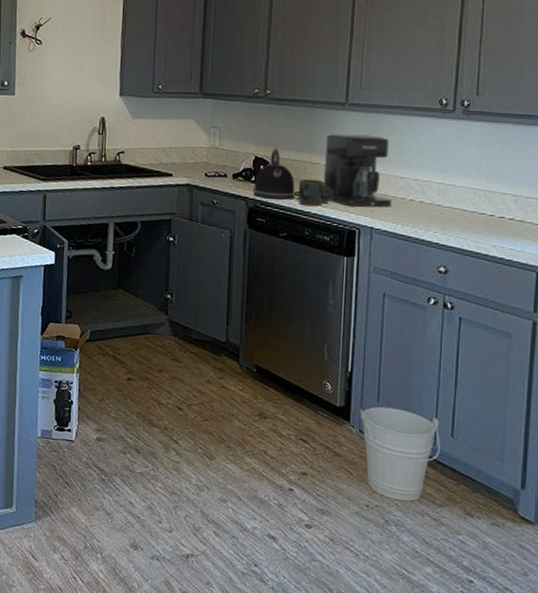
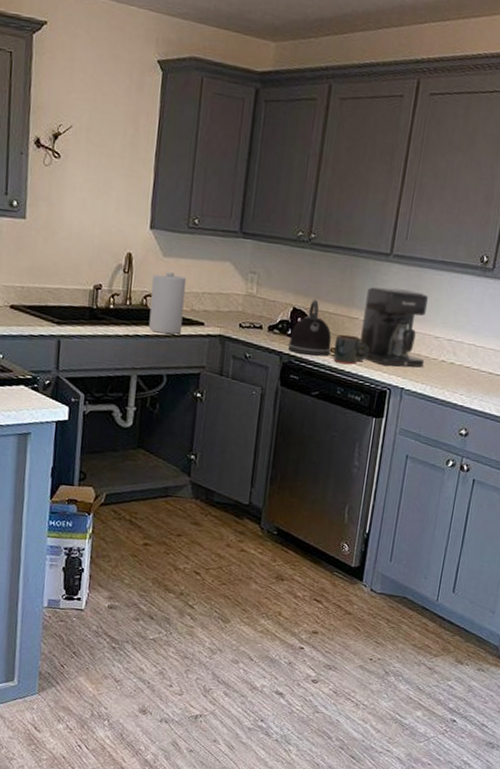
paper towel holder: none [122,132,154,186] -> present [148,272,187,335]
bucket: present [359,406,440,502] -> none [372,566,443,654]

